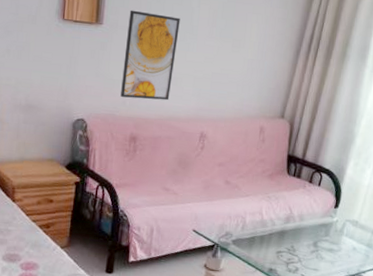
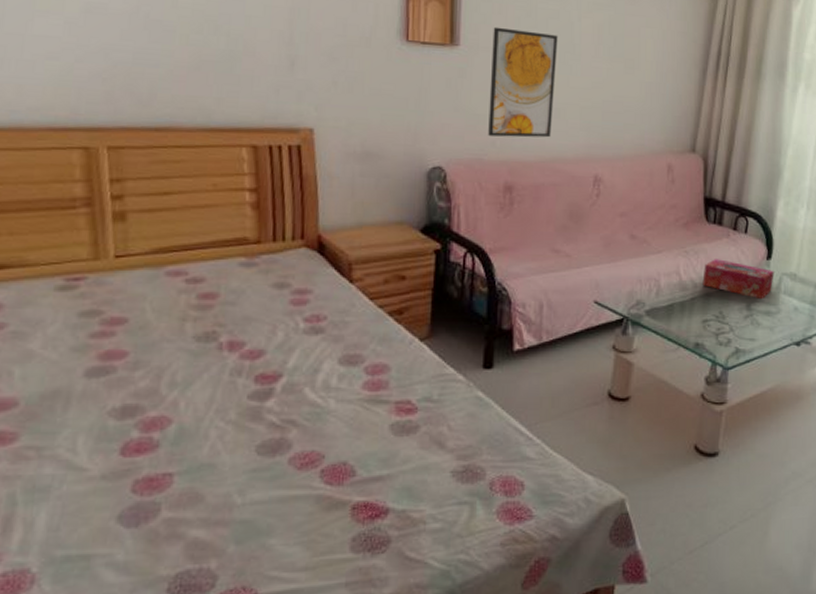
tissue box: none [279,204,340,238] -> present [702,259,774,298]

